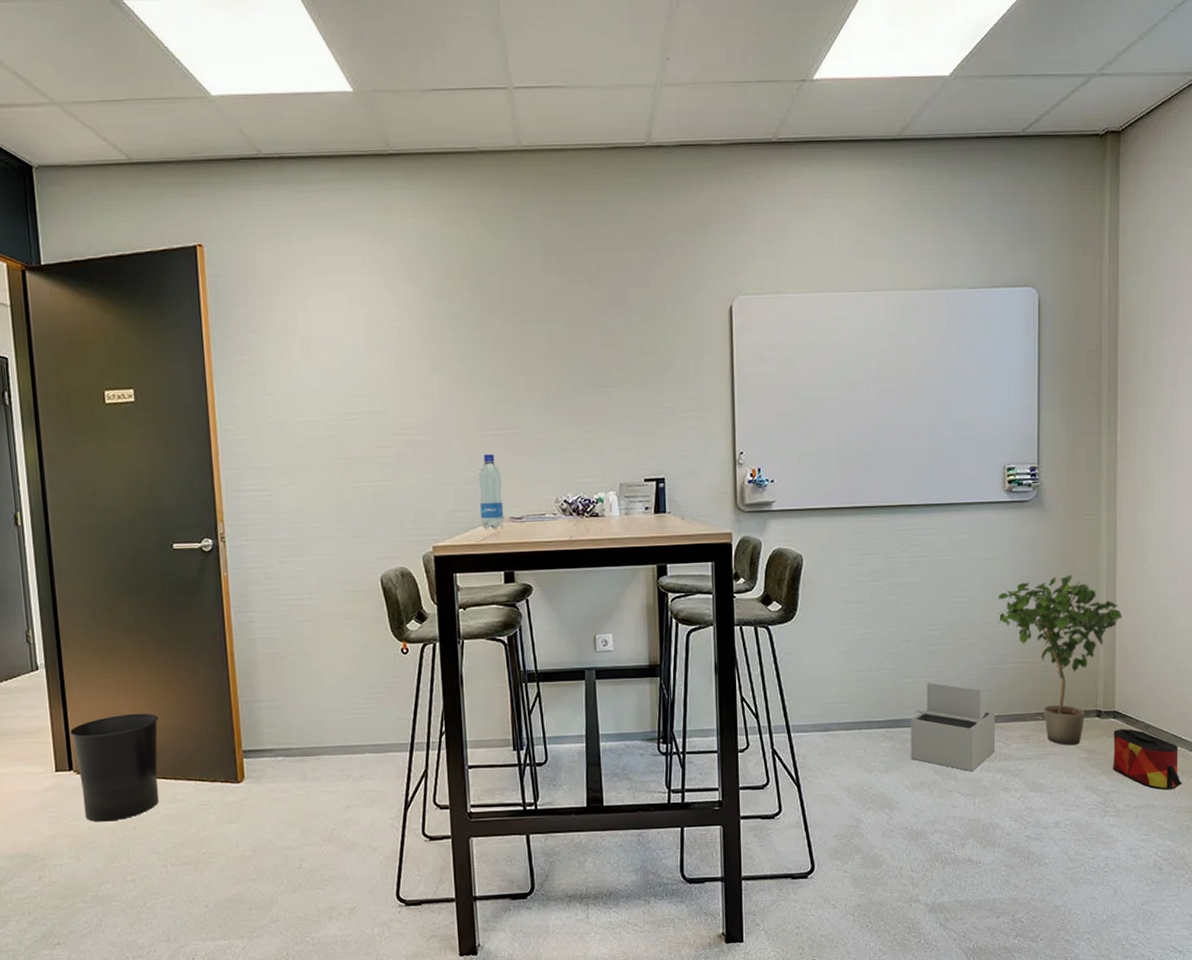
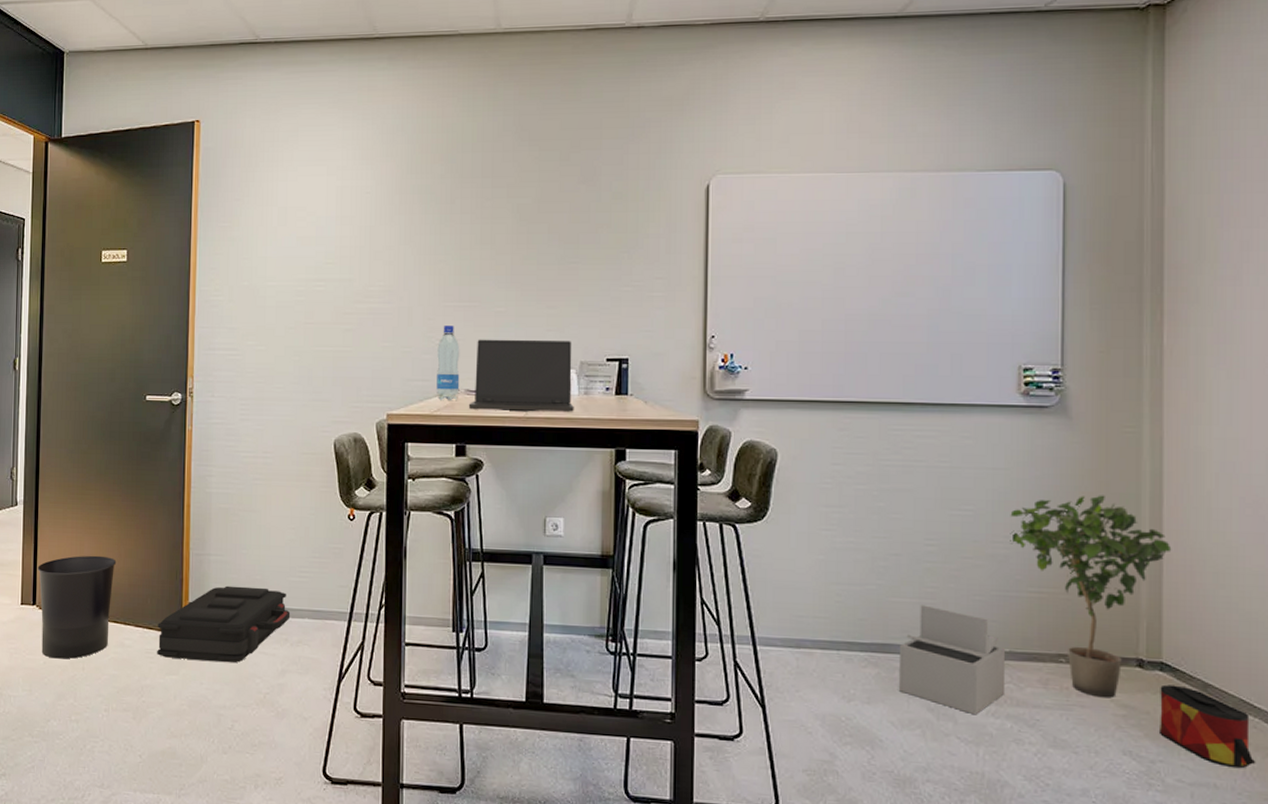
briefcase: none [211,728,351,807] -> present [157,585,291,663]
laptop: none [514,464,616,537] -> present [468,339,574,412]

